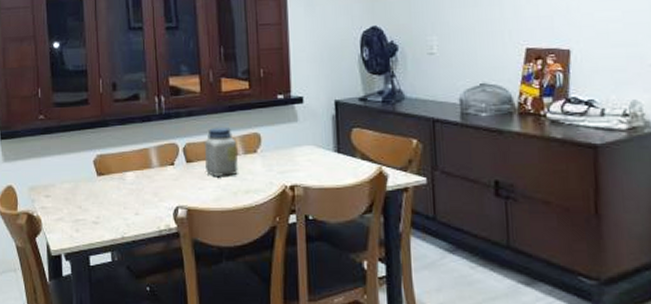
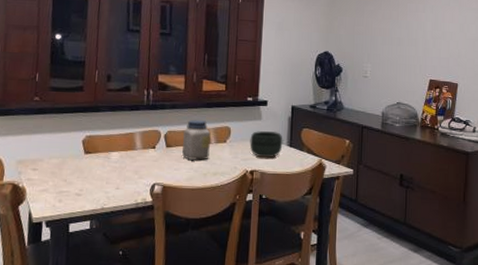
bowl: none [285,135,329,169] -> present [250,131,283,158]

